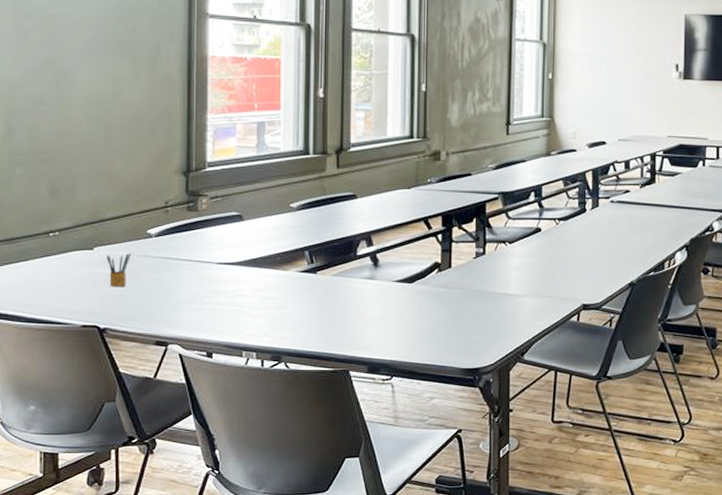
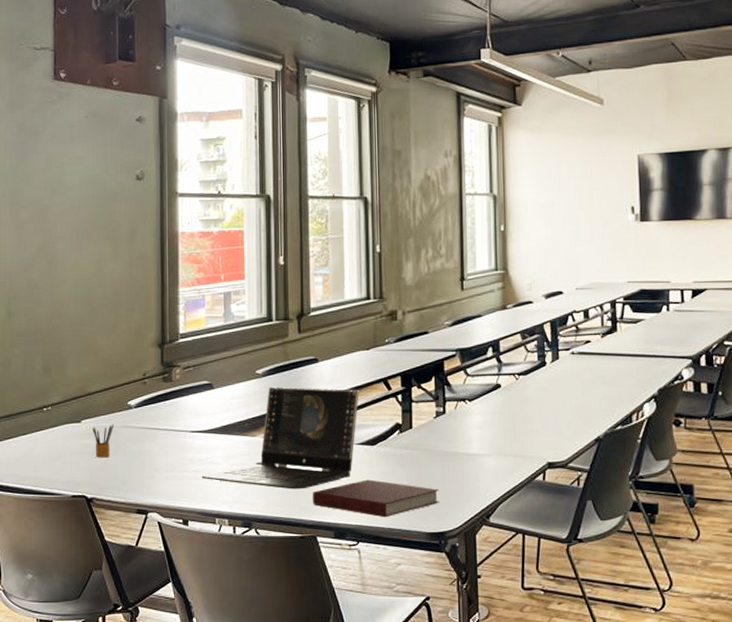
laptop: none [228,221,399,324] -> present [201,386,359,490]
notebook: none [345,316,475,354] -> present [312,479,439,518]

